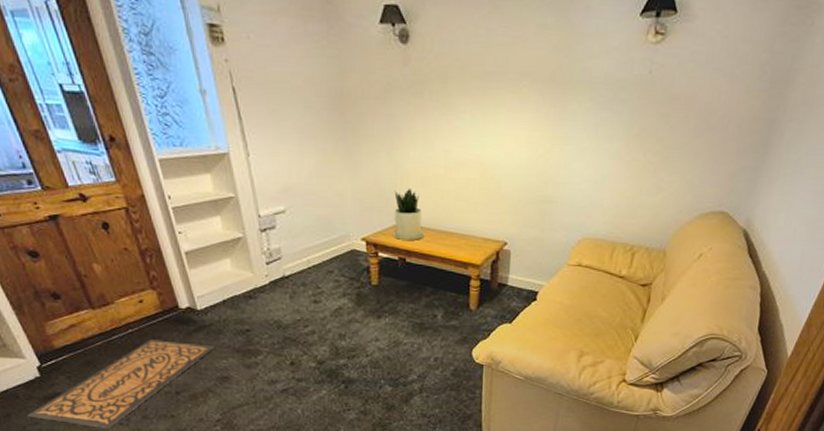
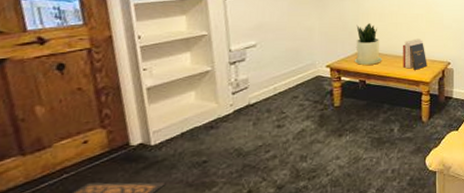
books: none [449,210,479,249] -> present [403,39,427,70]

